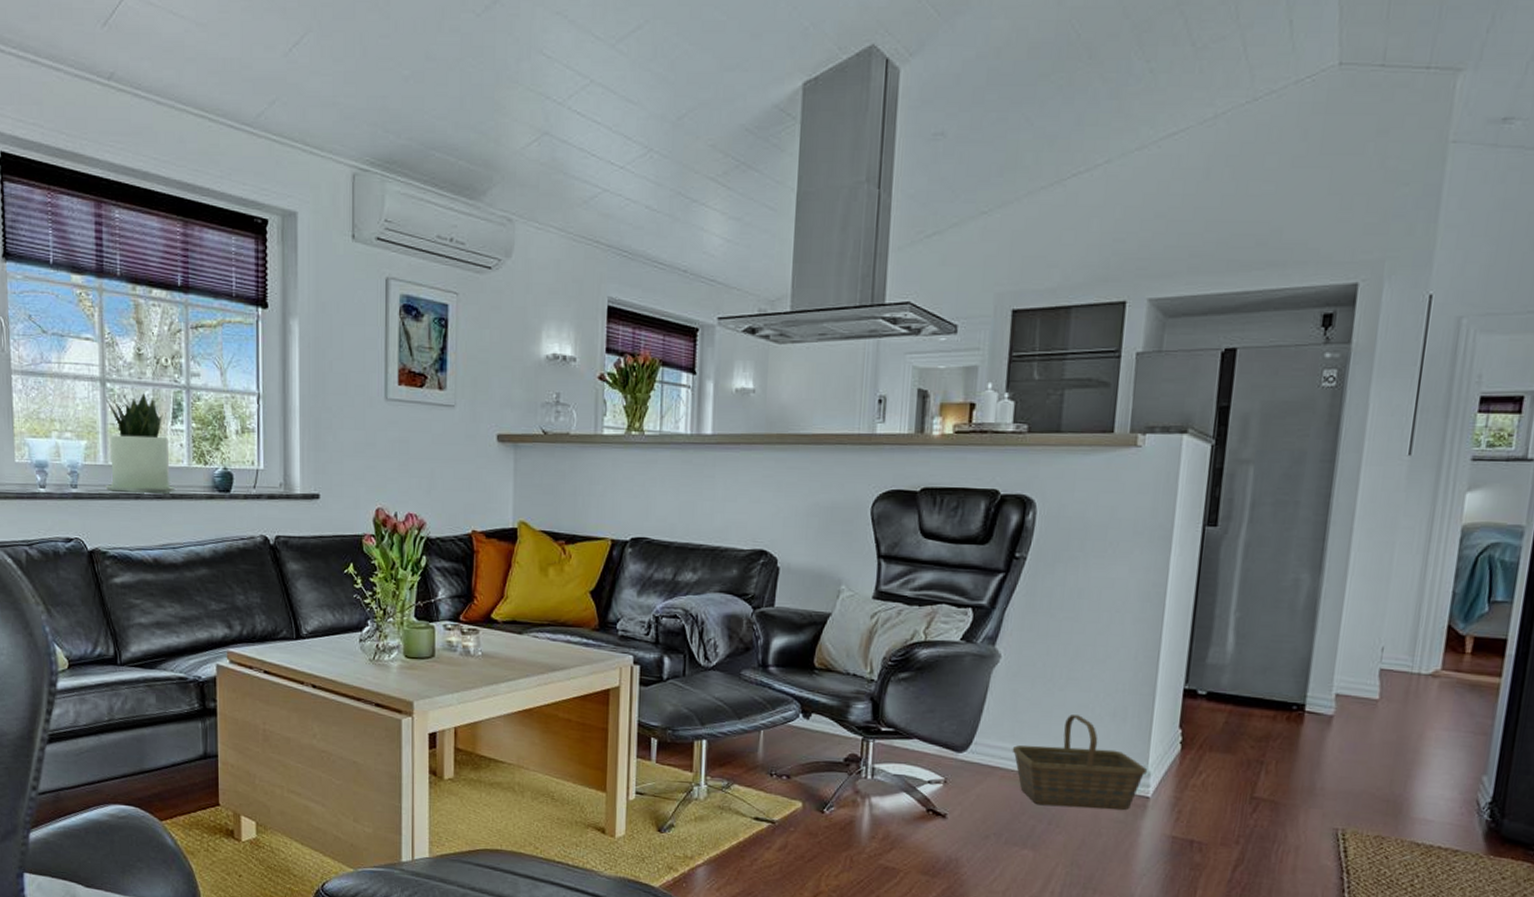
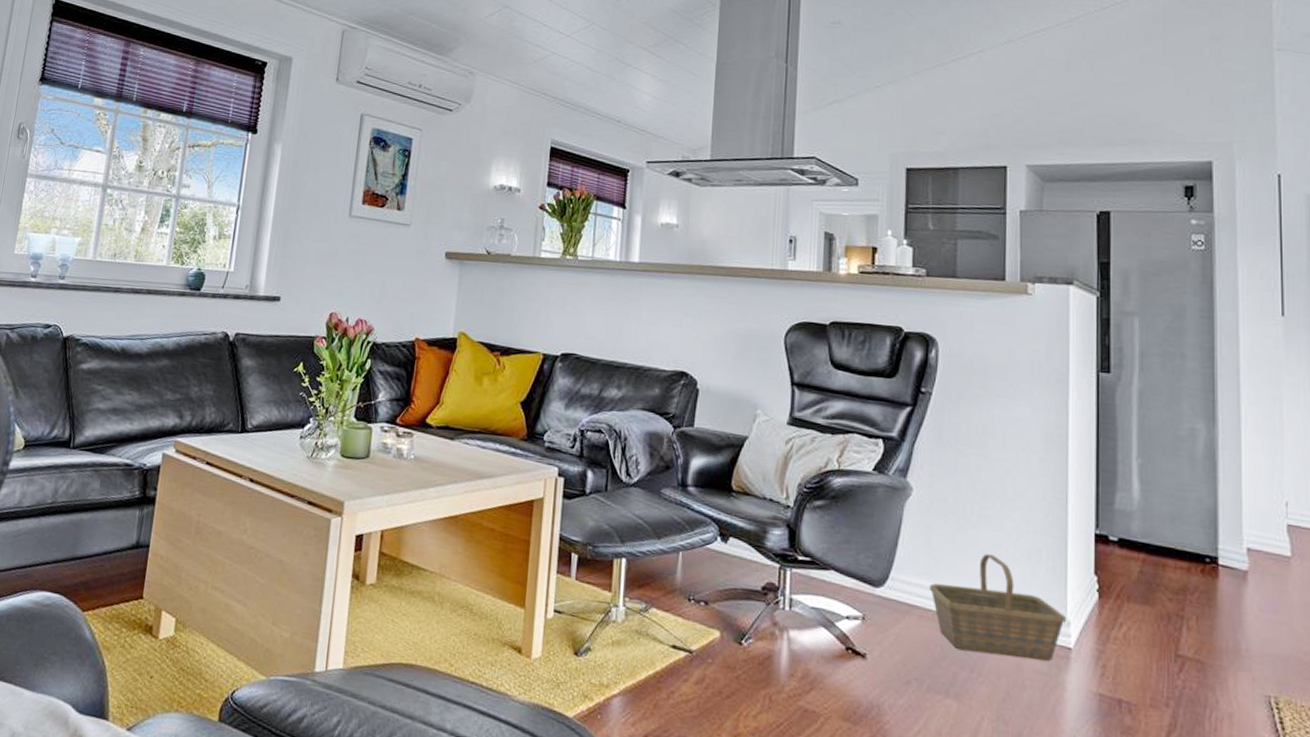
planter: present [105,393,176,494] -> none [89,199,153,289]

